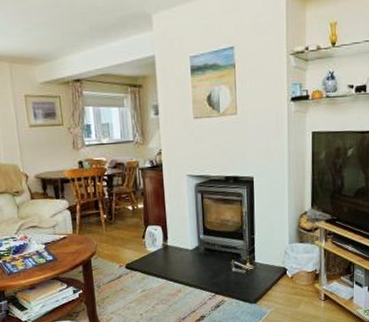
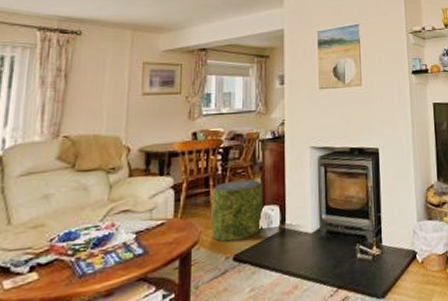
pouf: none [102,203,148,254] -> present [211,179,262,242]

